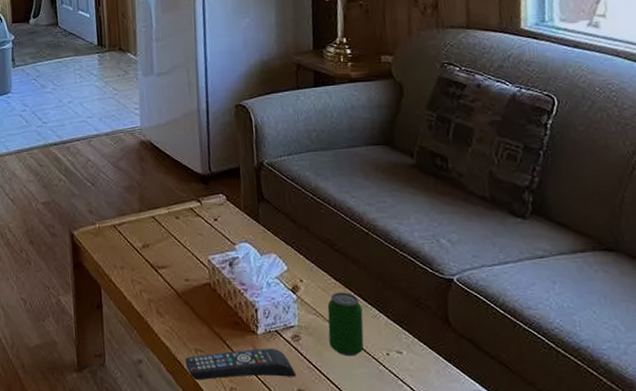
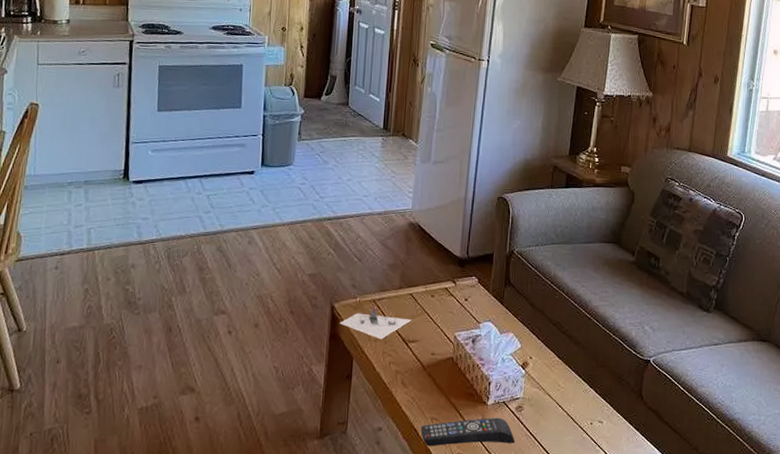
architectural model: none [82,232,158,267] -> present [340,306,412,339]
beverage can: present [327,292,364,357] -> none [546,369,577,426]

